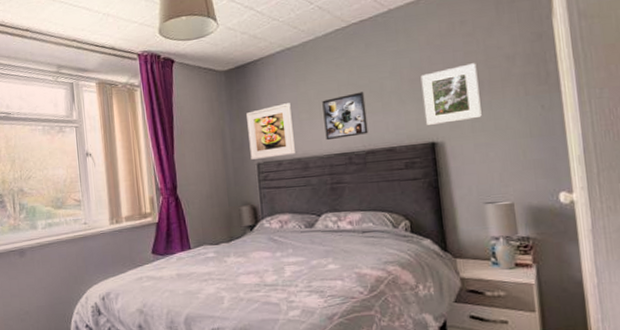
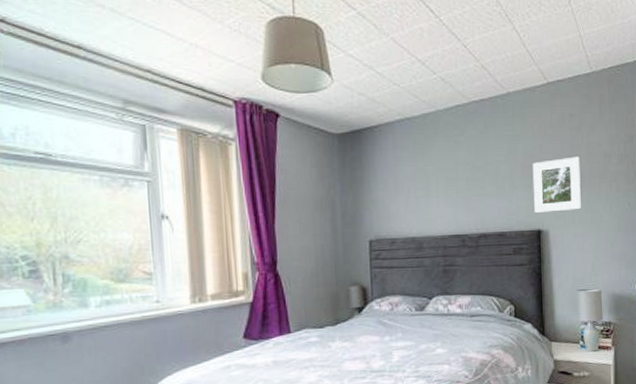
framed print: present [246,103,295,160] -> none [360,177,410,236]
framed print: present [322,92,369,141] -> none [439,173,482,221]

